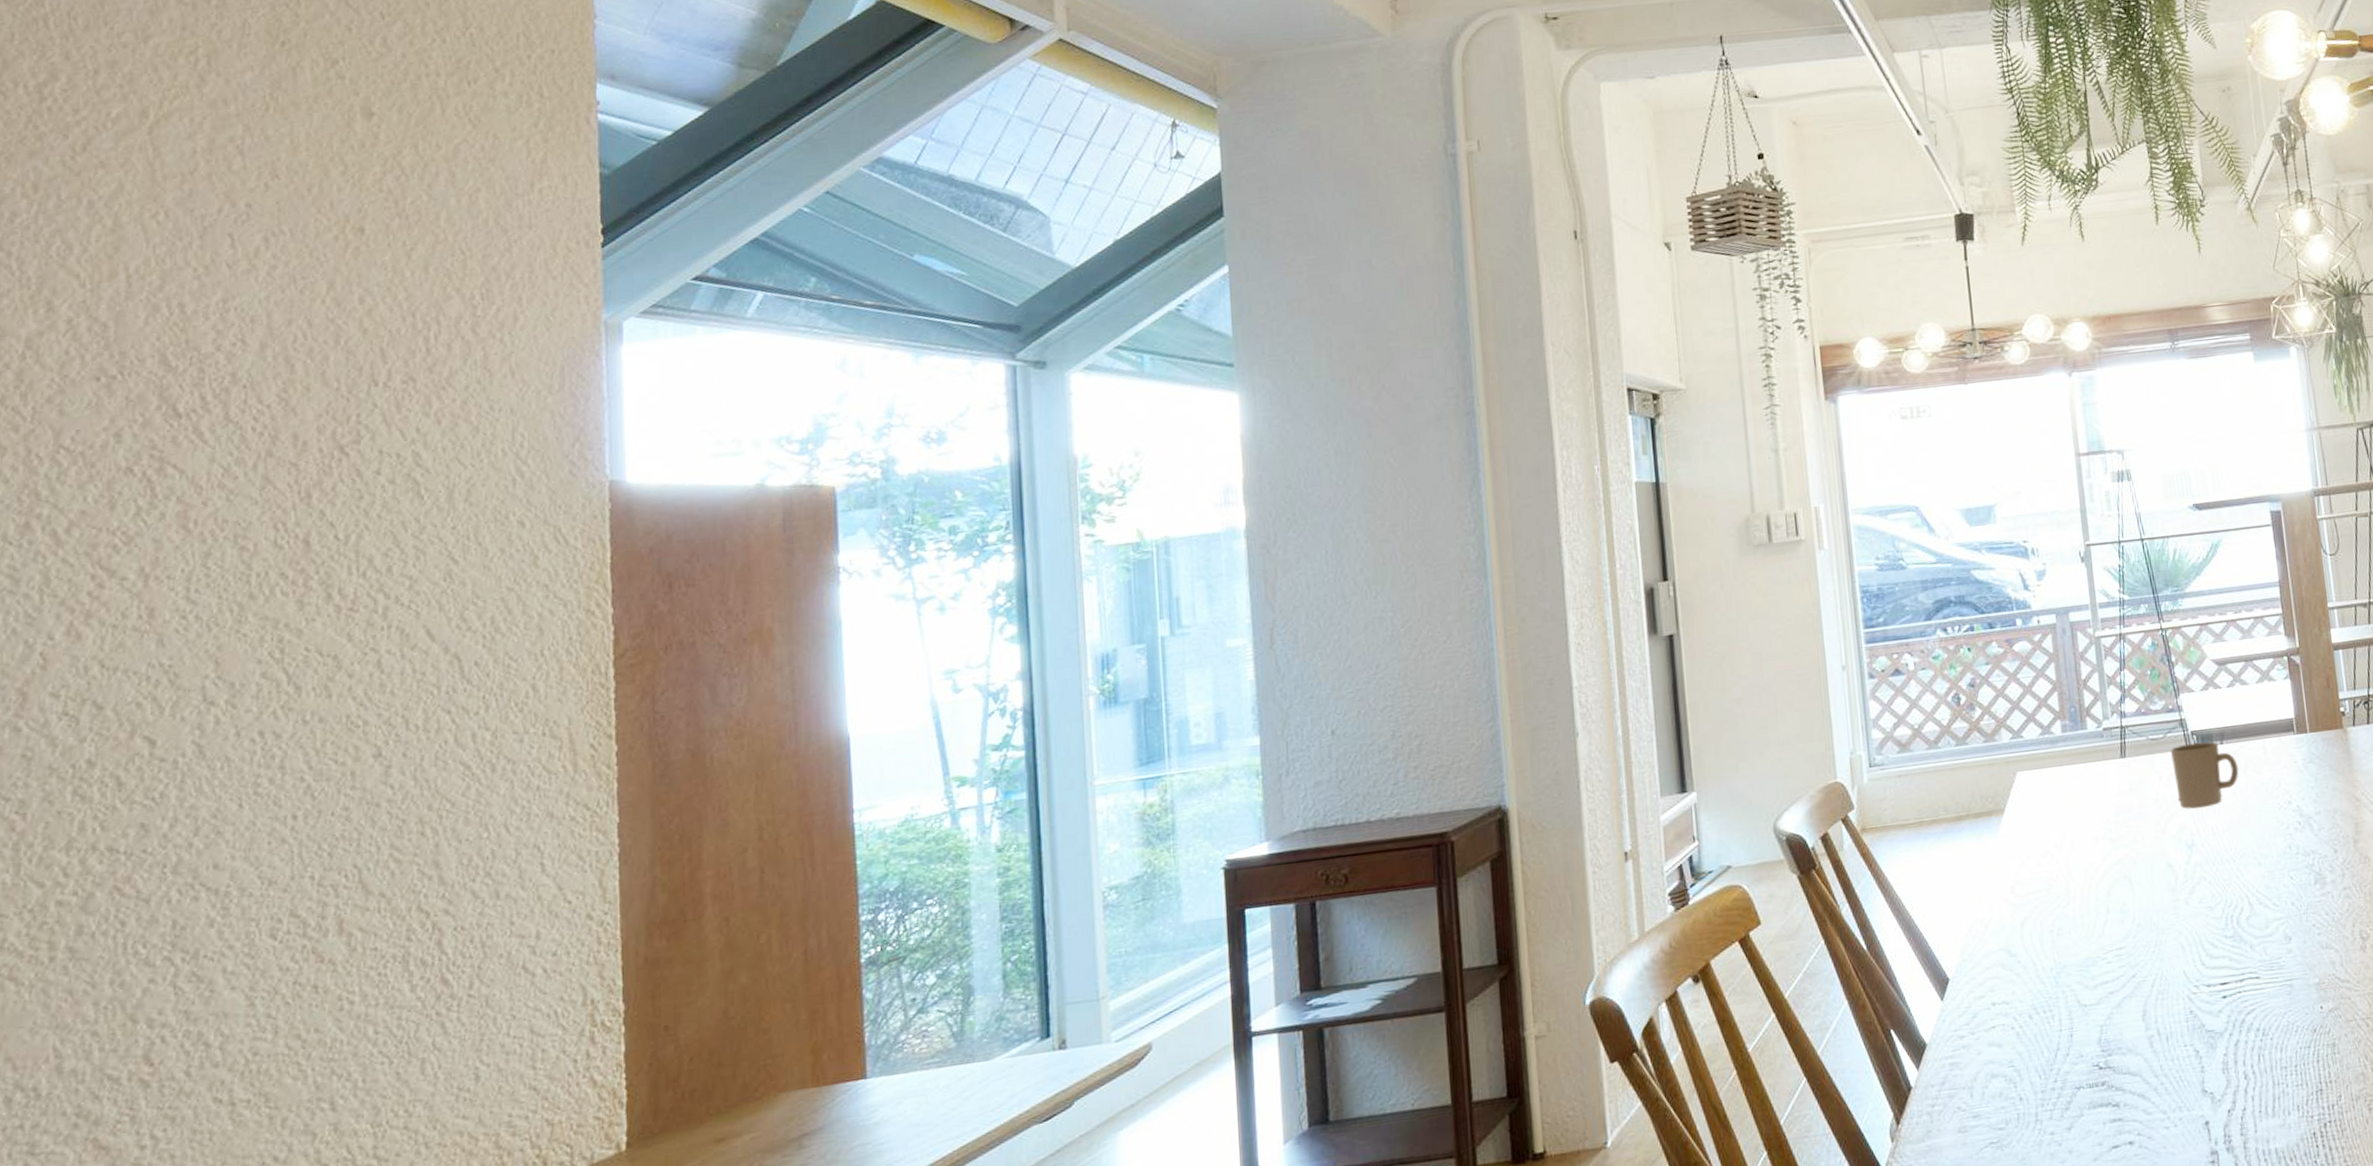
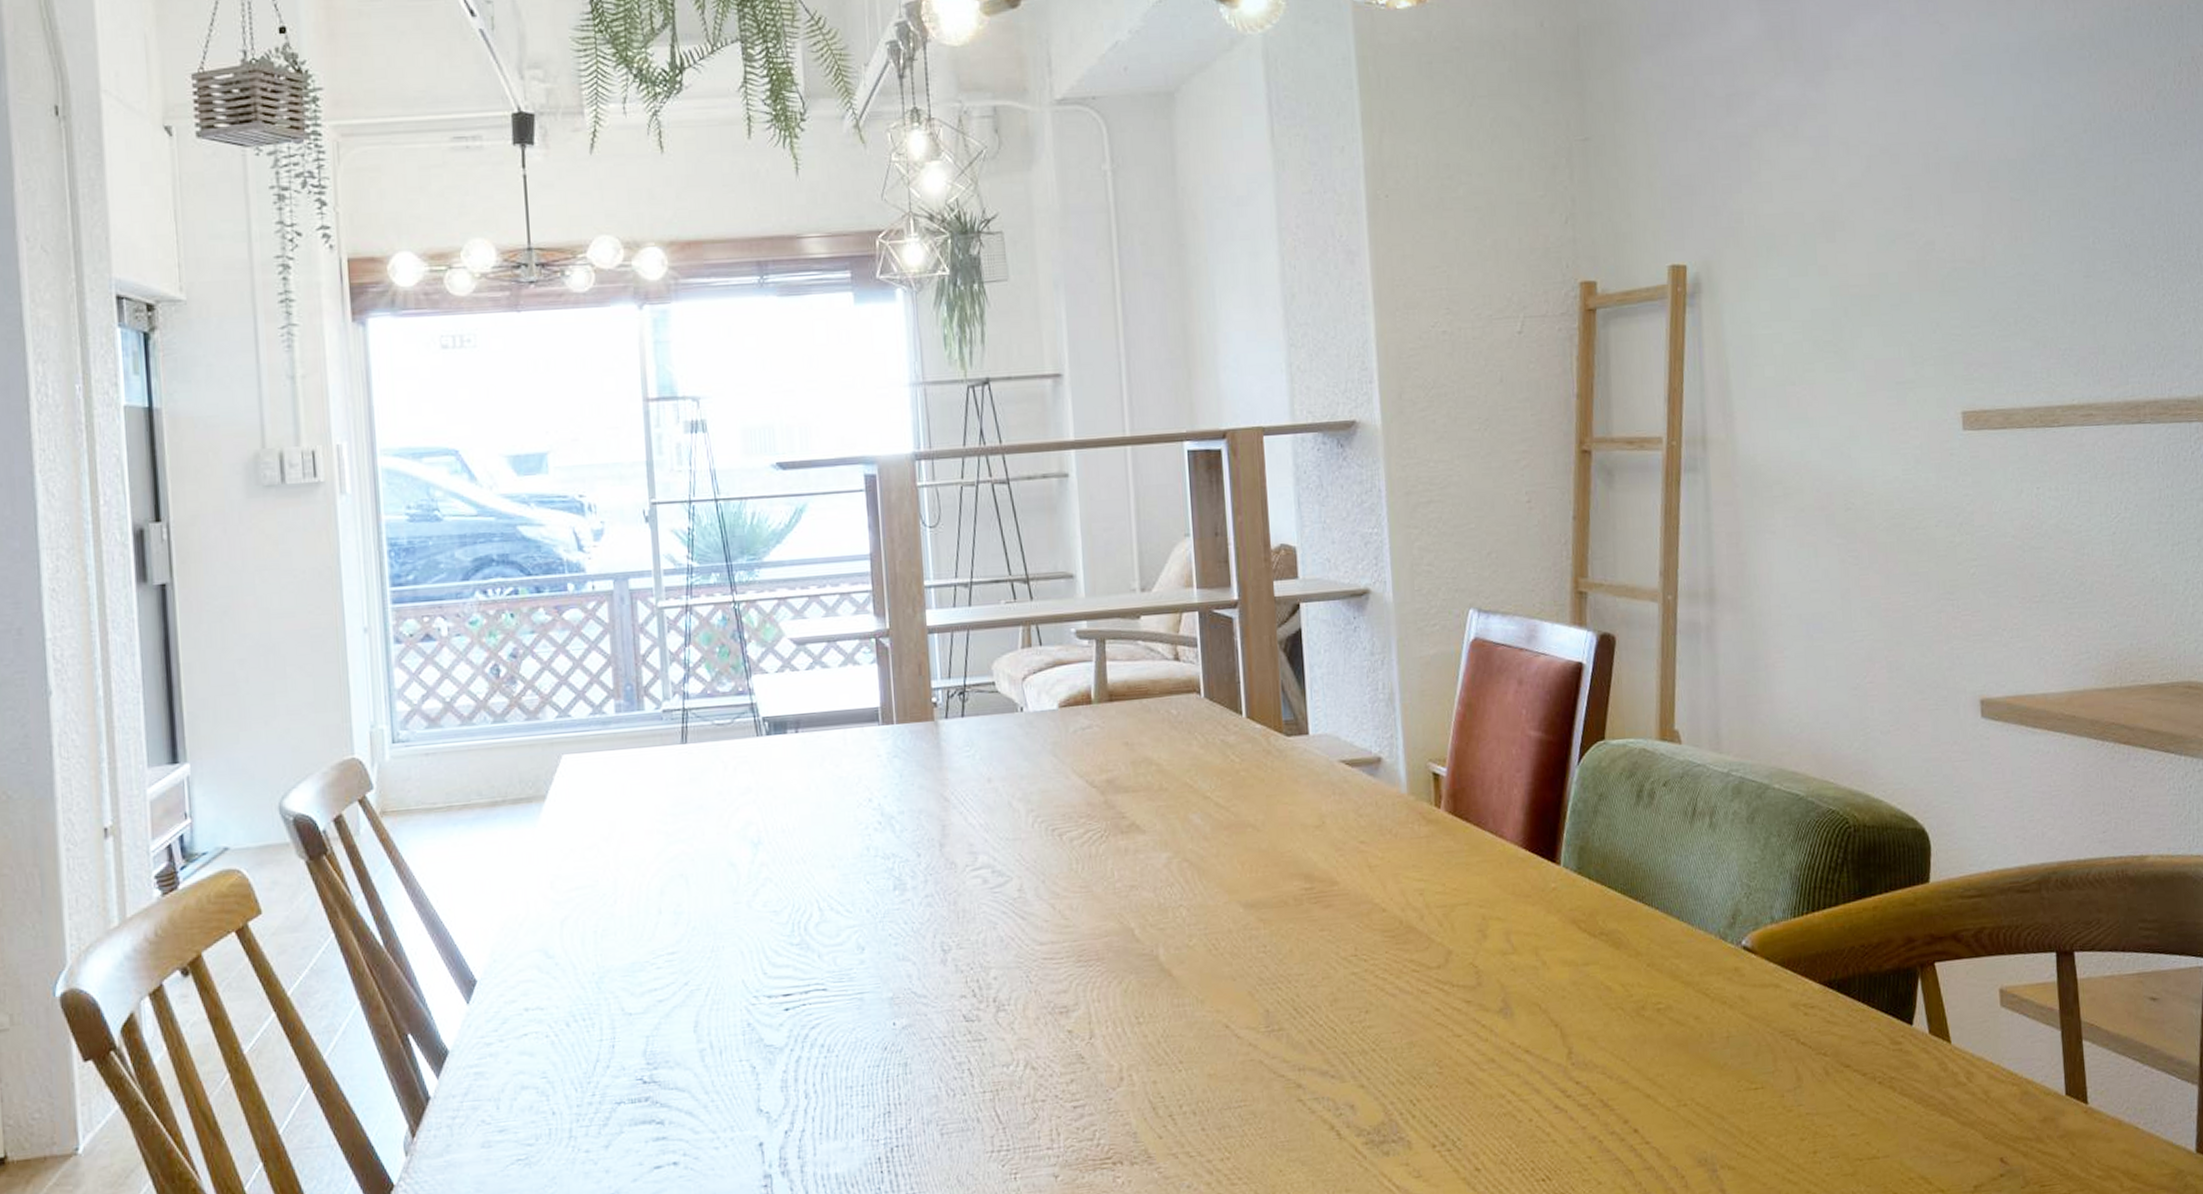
mug: present [2171,741,2239,809] -> none [739,729,815,803]

